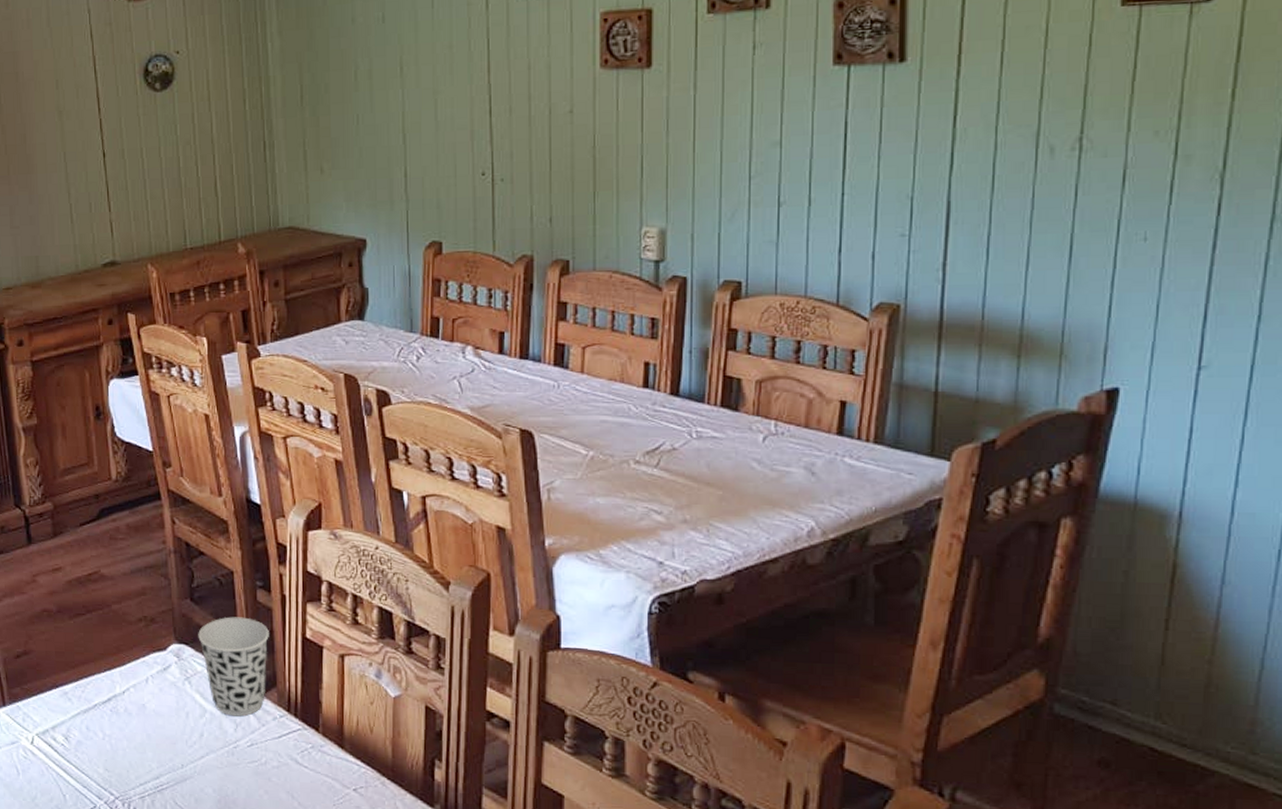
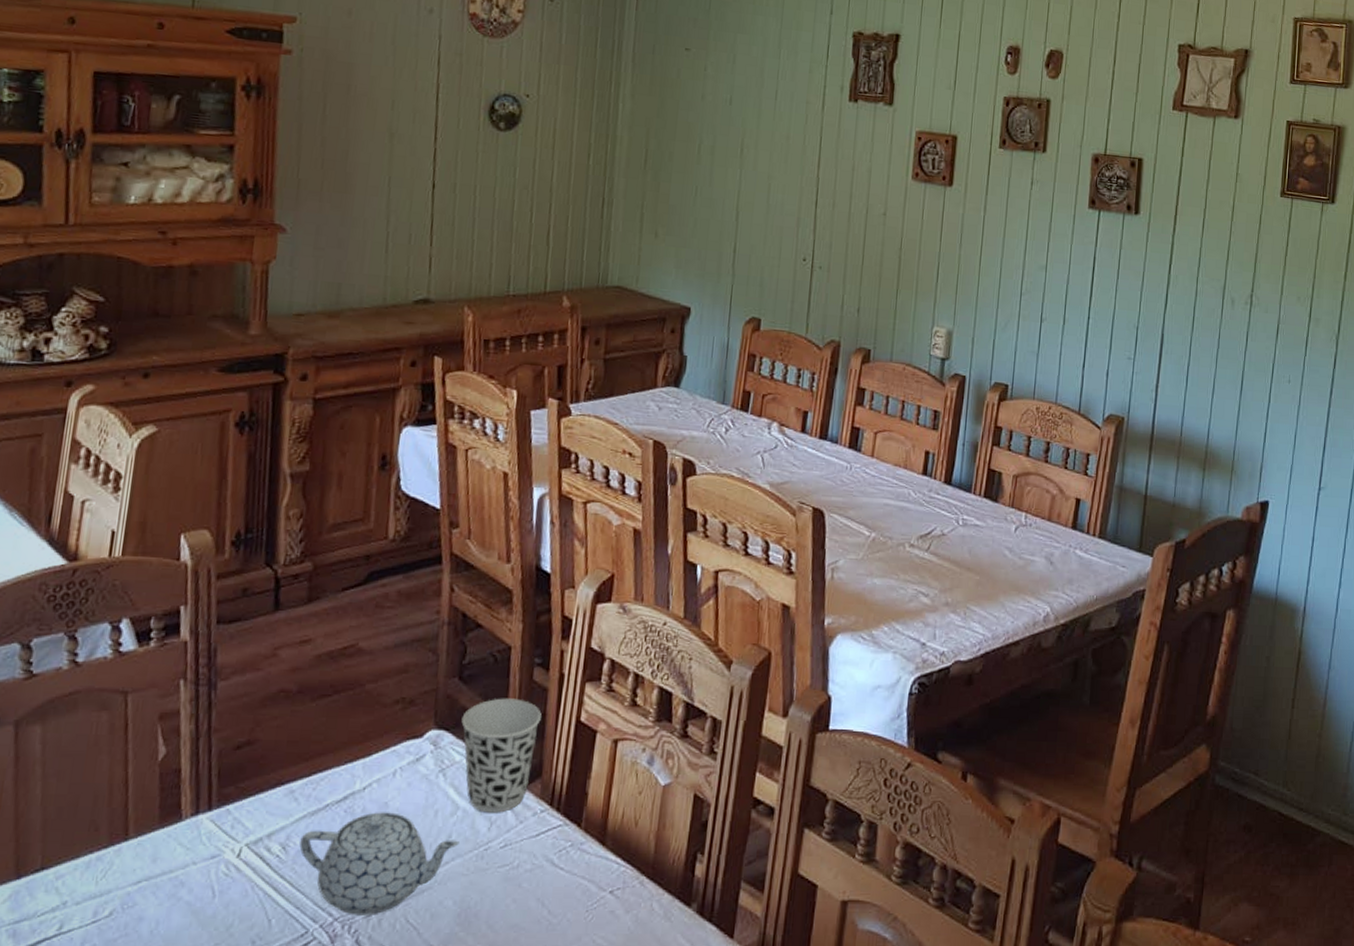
teapot: none [78,712,211,797] -> present [299,812,460,916]

